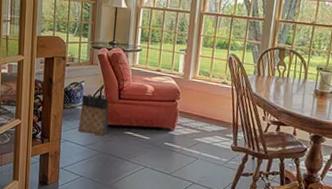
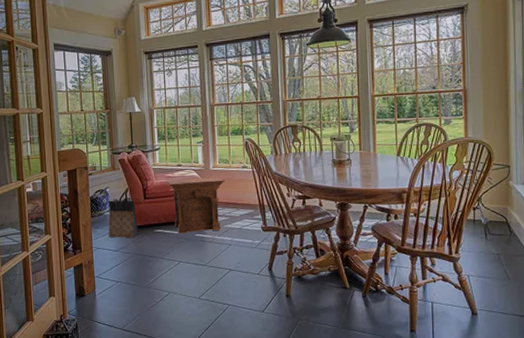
side table: none [143,83,203,142] -> present [166,177,225,234]

